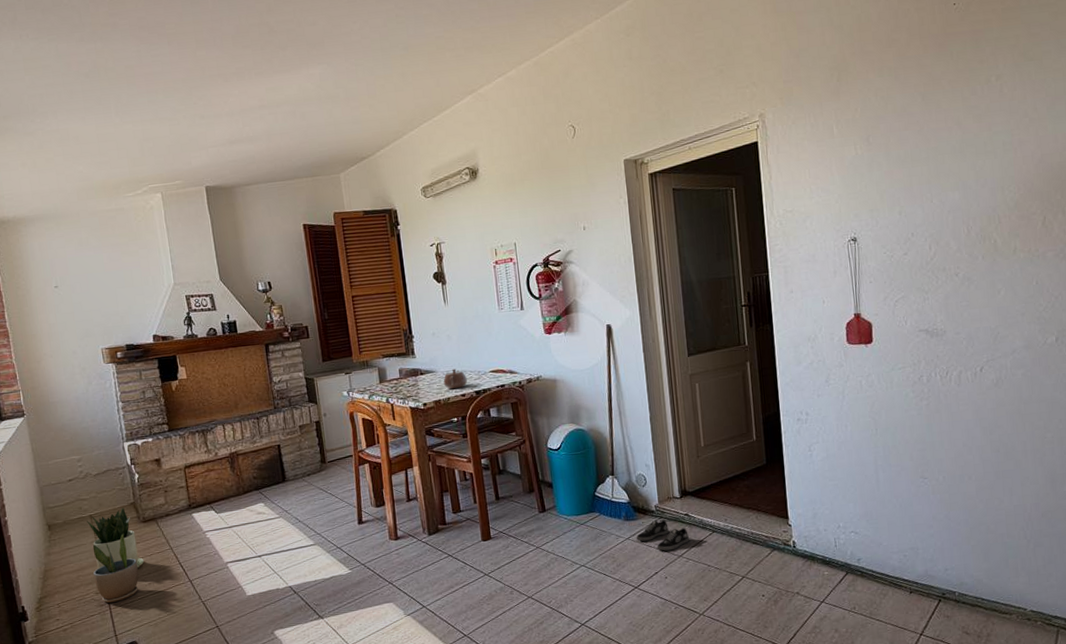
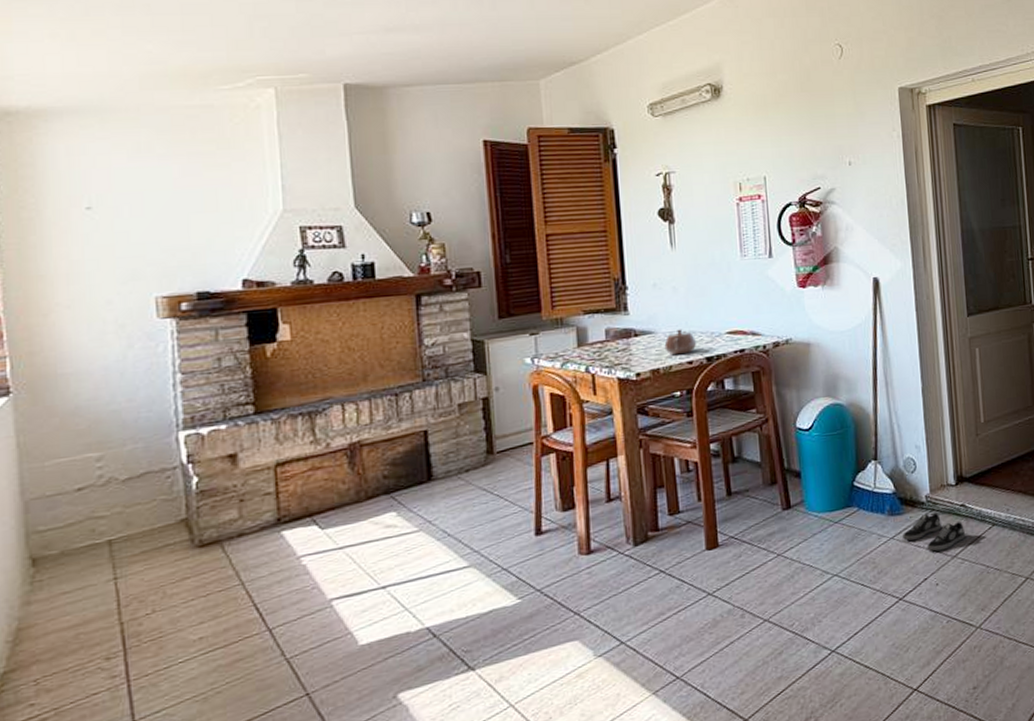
planter: present [87,508,145,569] -> none [102,527,196,622]
potted plant: present [92,533,139,604] -> none [103,565,183,673]

